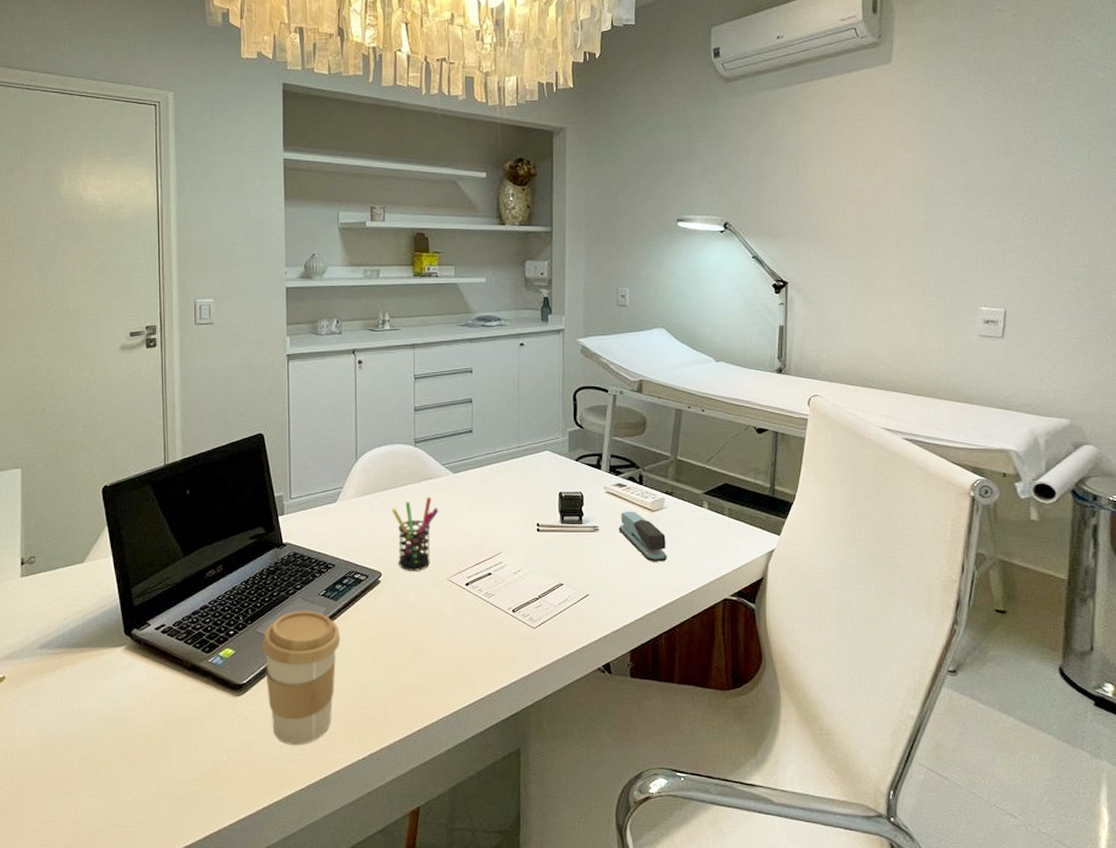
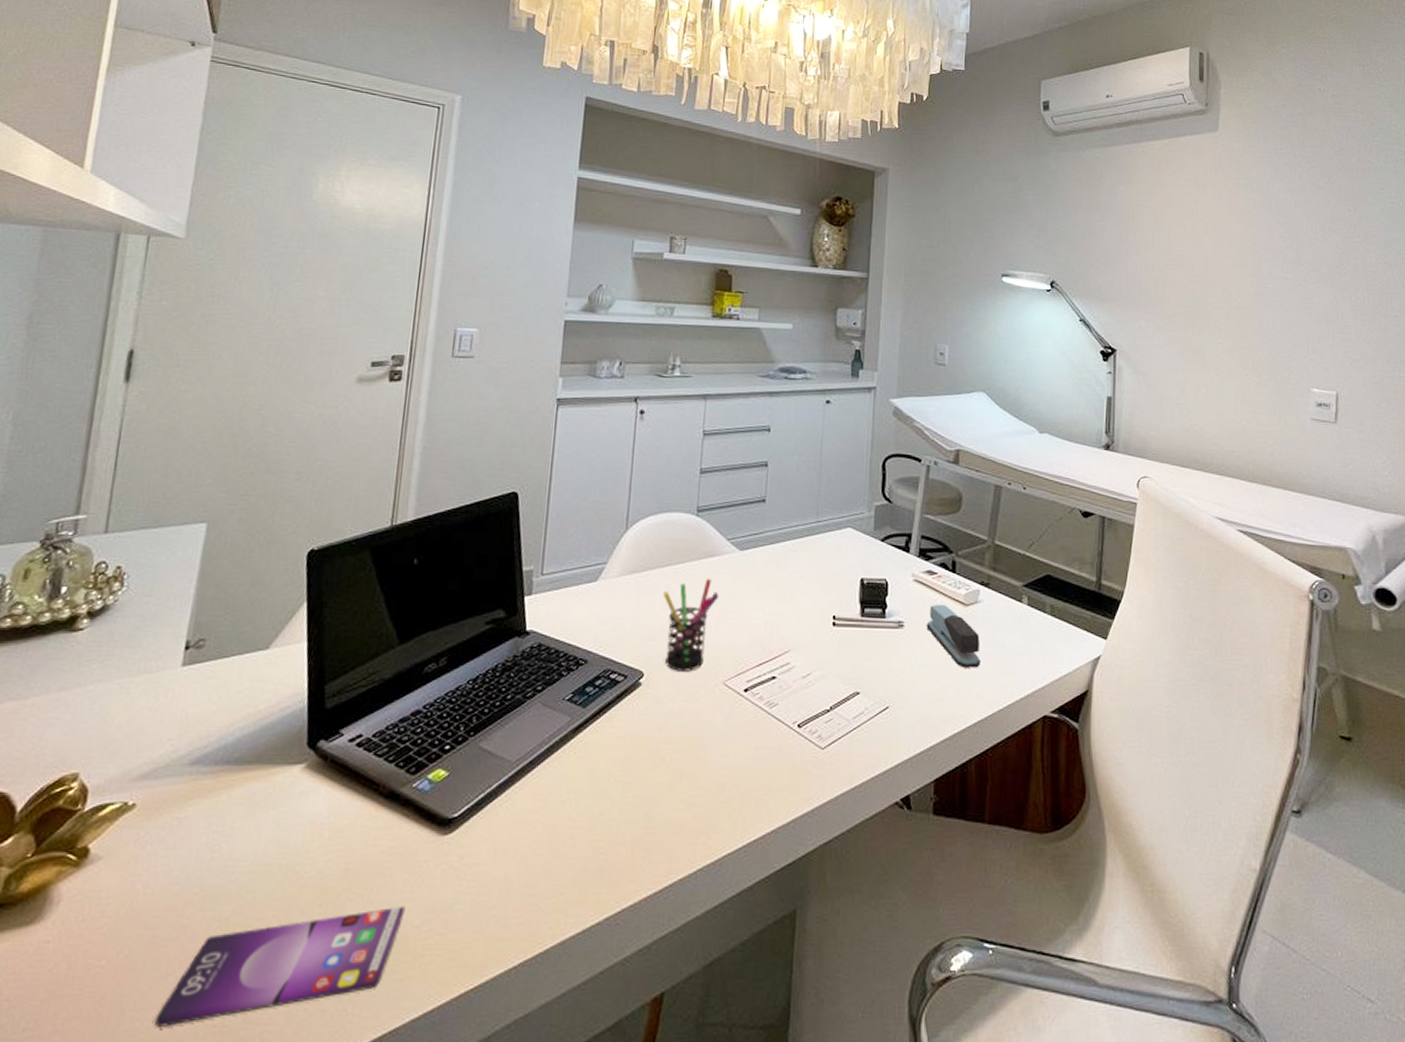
smartphone: none [46,746,215,827] -> present [155,906,406,1027]
coffee cup: present [261,610,341,745] -> none [483,719,585,904]

